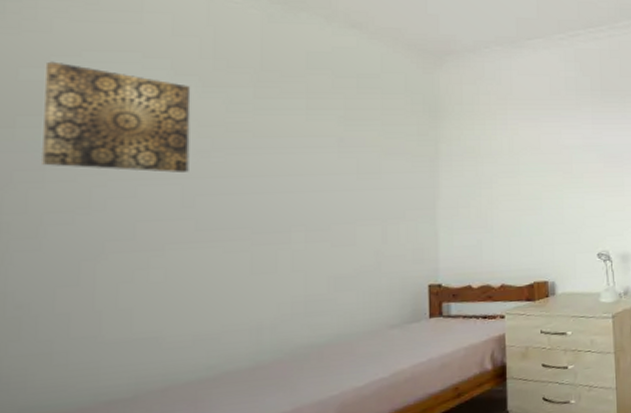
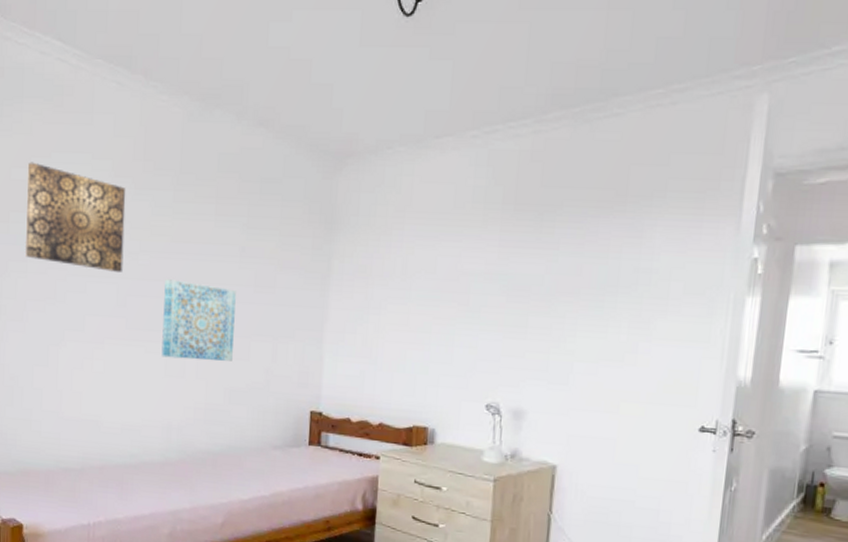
wall art: none [245,174,336,255] -> present [161,279,236,361]

